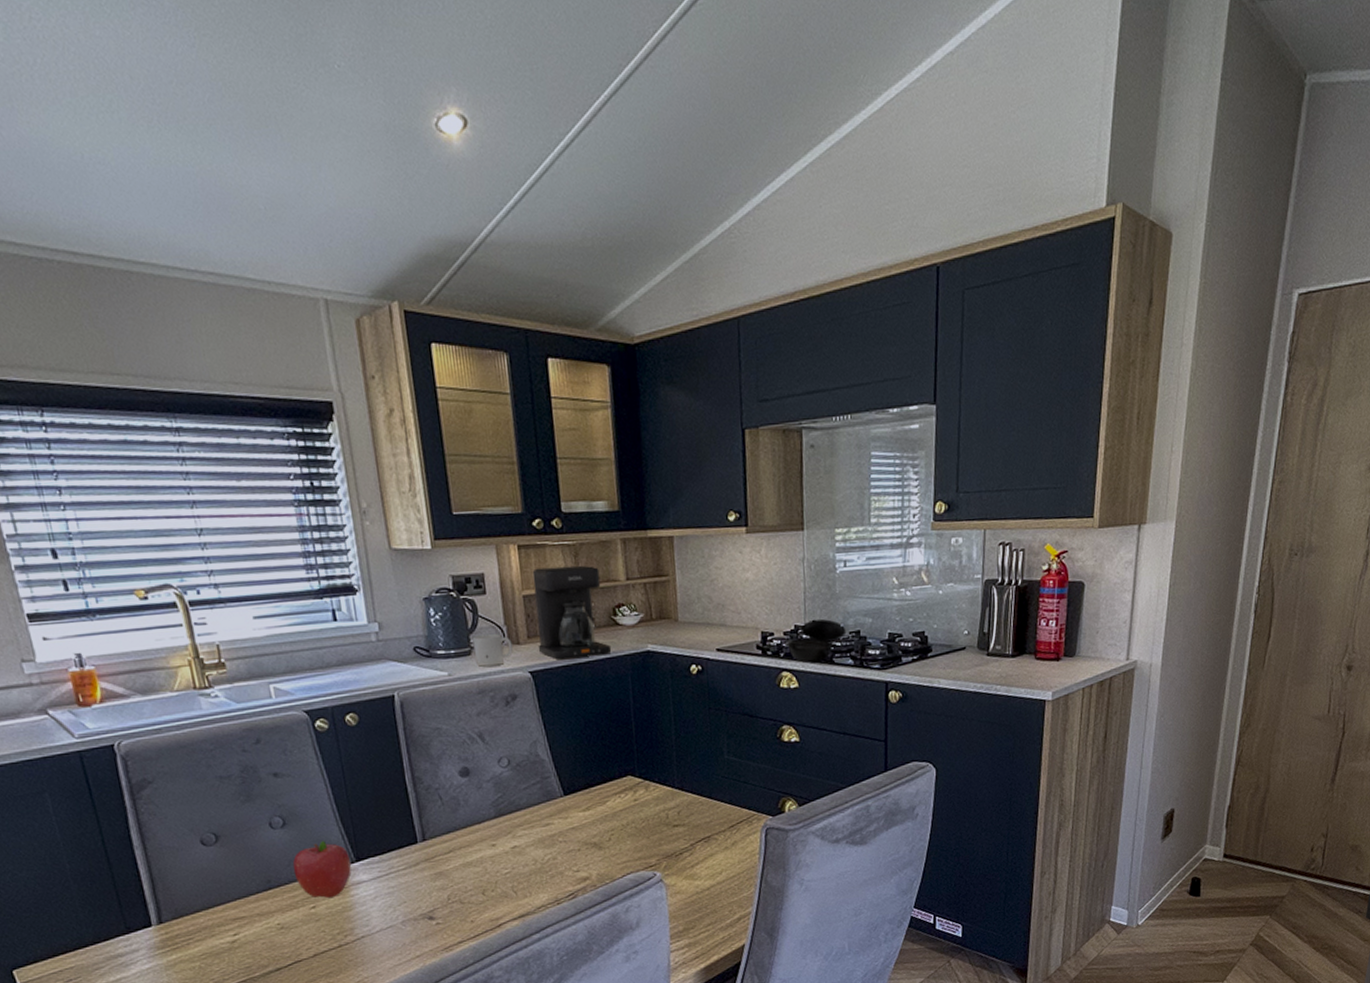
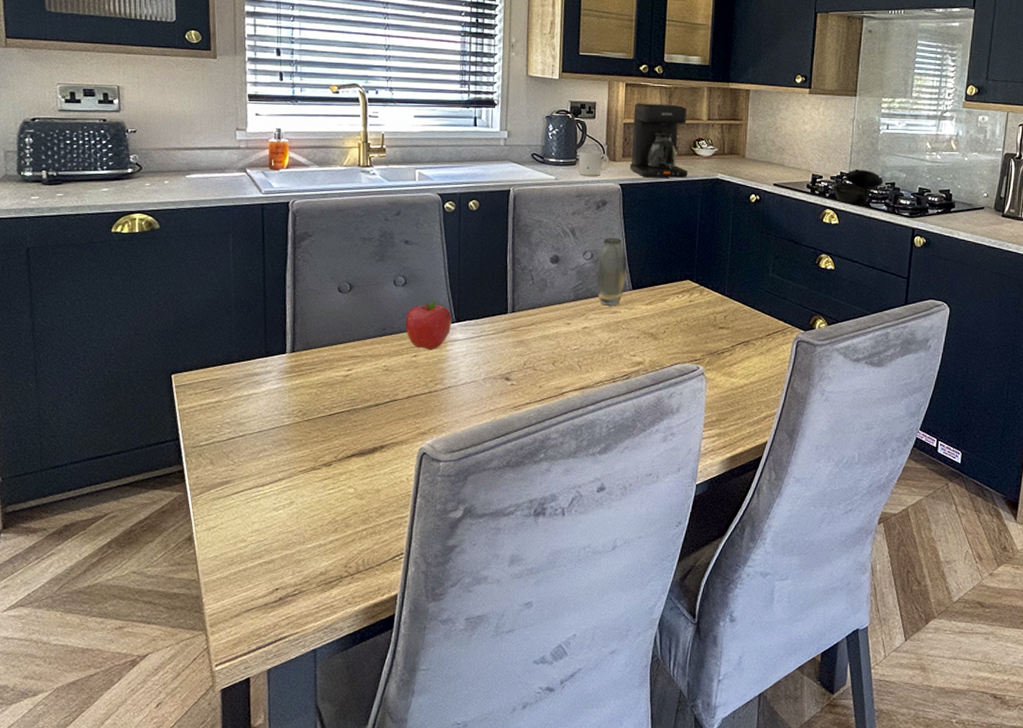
vase: none [516,737,555,819] -> present [596,238,627,306]

